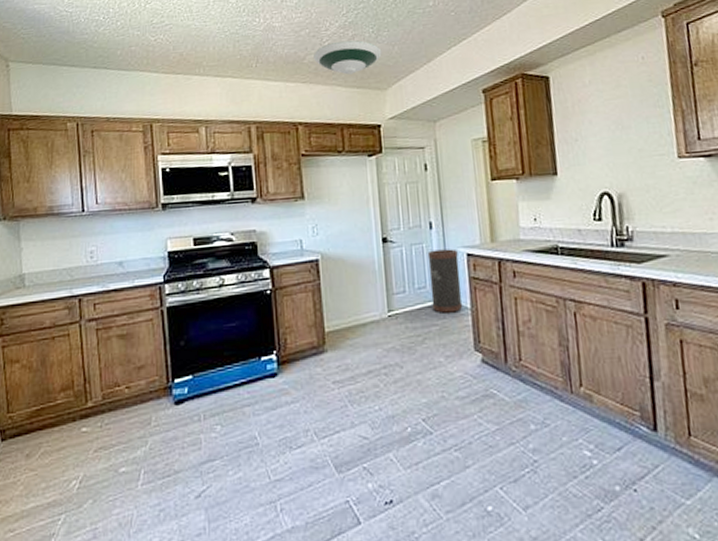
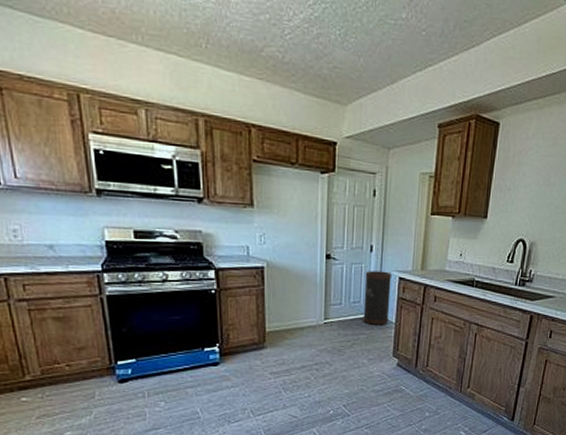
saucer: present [314,40,382,75] -> none [273,37,347,81]

